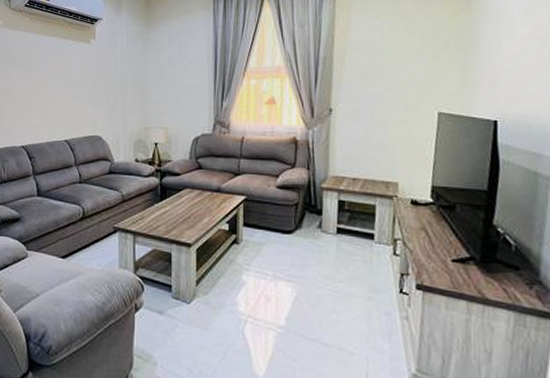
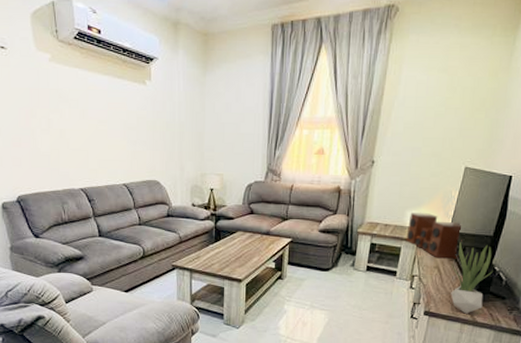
speaker: none [380,165,450,219] -> present [406,213,462,259]
potted plant: none [440,198,496,289] -> present [450,242,493,314]

